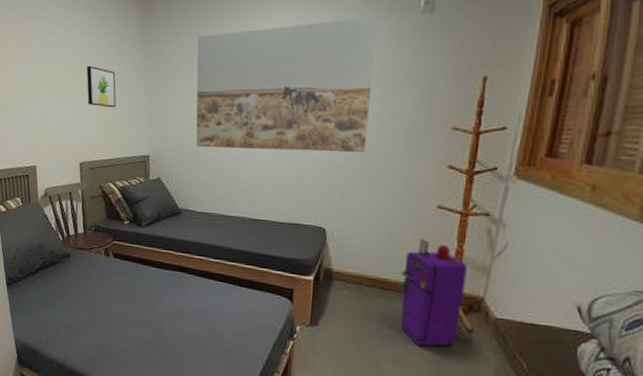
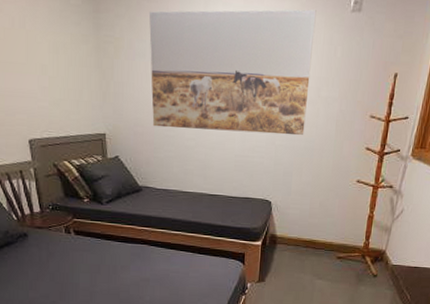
wall art: present [86,66,116,108] -> none [26,33,65,83]
air purifier: present [397,238,473,347] -> none [326,207,377,290]

